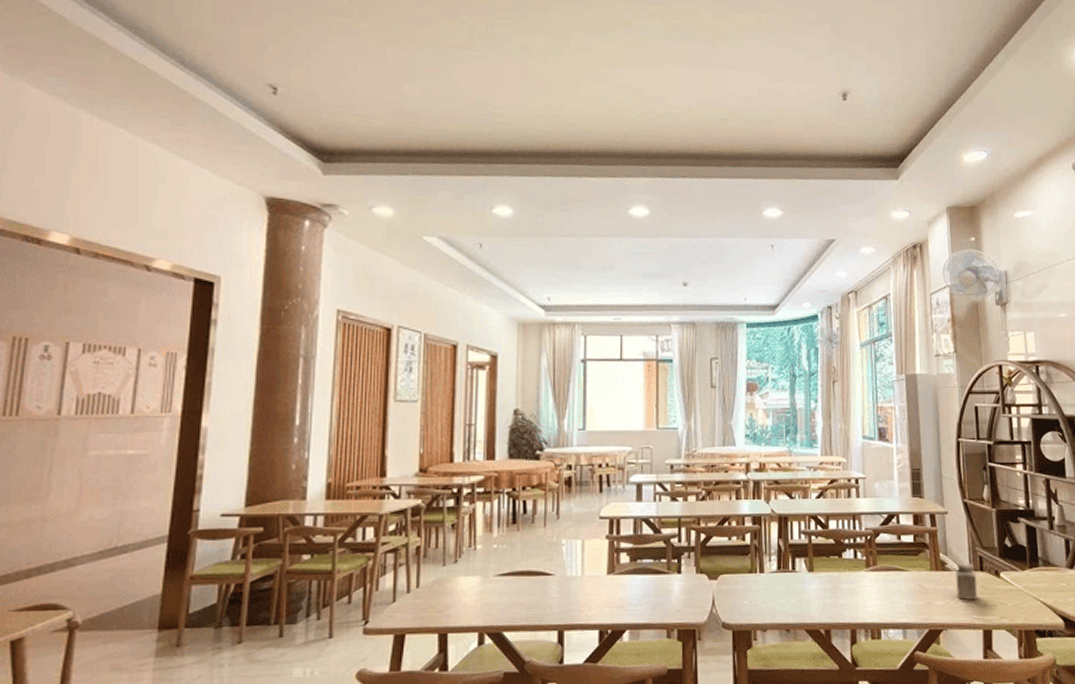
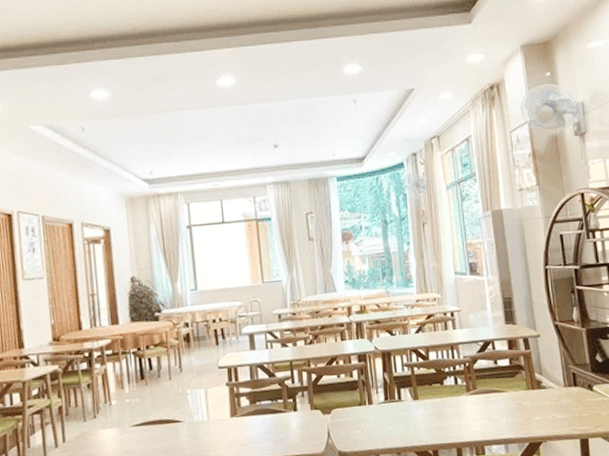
salt shaker: present [956,562,978,601] -> none [551,379,573,414]

